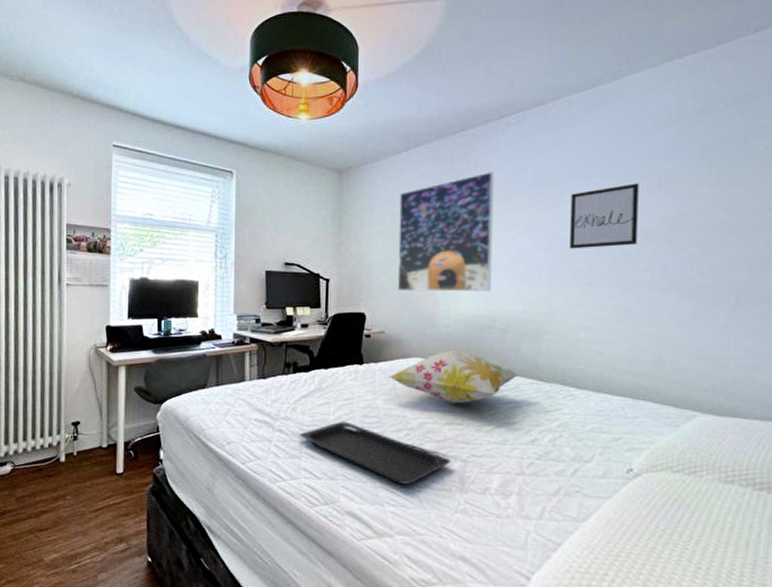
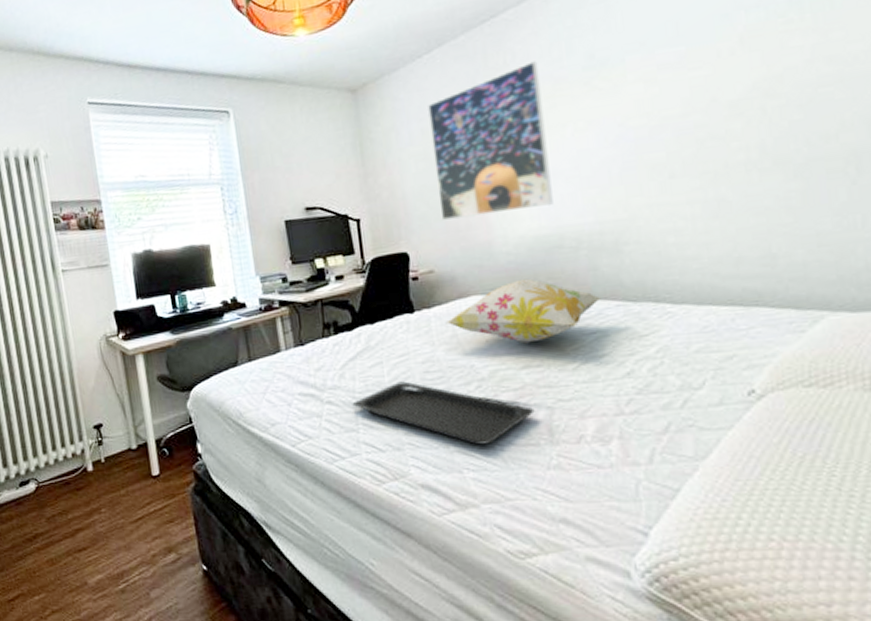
wall art: present [569,183,639,249] -> none [634,46,724,139]

